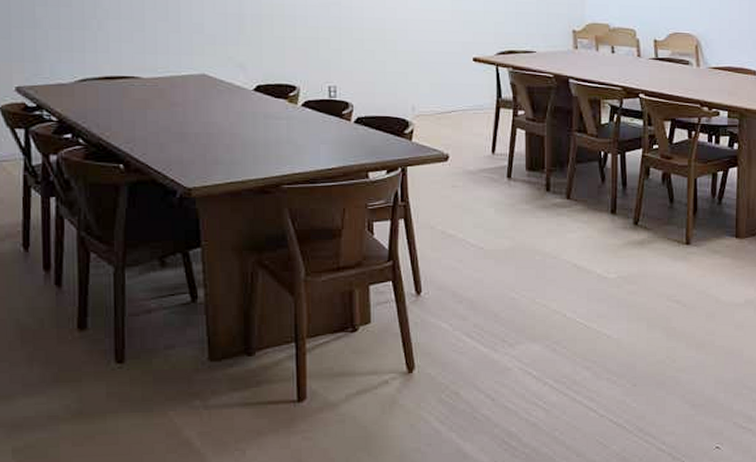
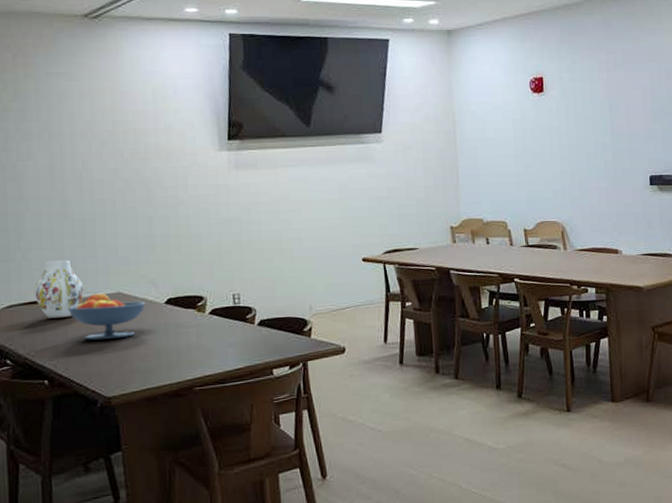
vase: none [111,33,165,97] -> present [35,260,84,319]
fruit bowl: none [146,73,233,125] -> present [67,293,146,340]

